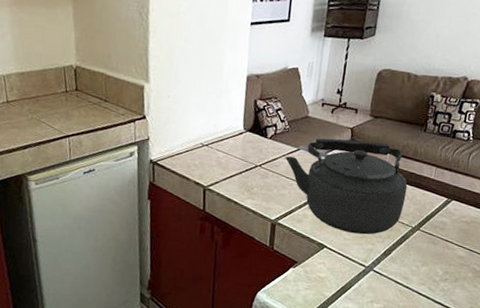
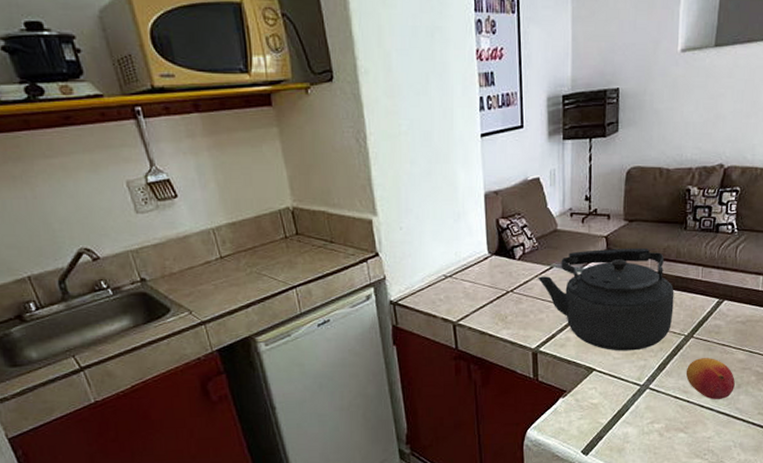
fruit: none [408,249,453,290] -> present [685,358,735,399]

